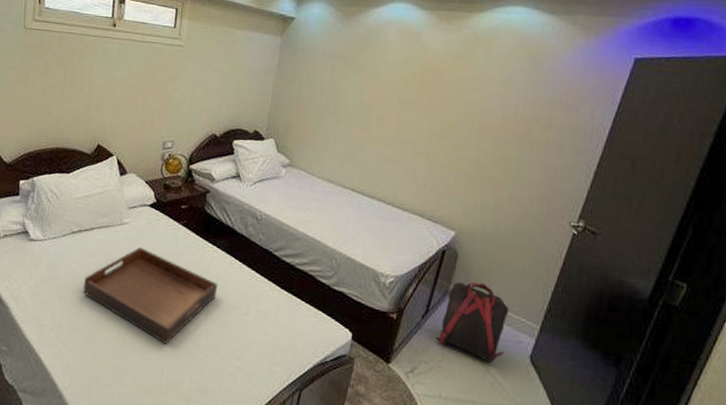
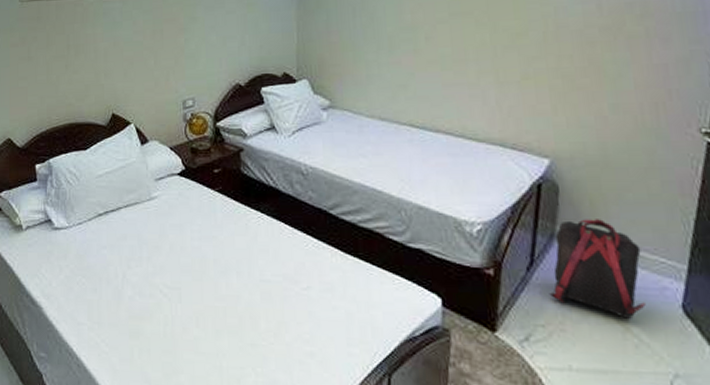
serving tray: present [83,246,218,344] -> none [118,222,270,333]

